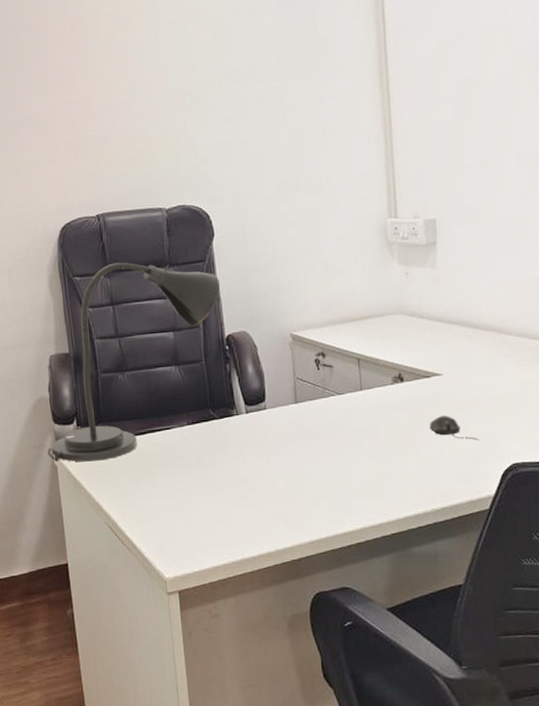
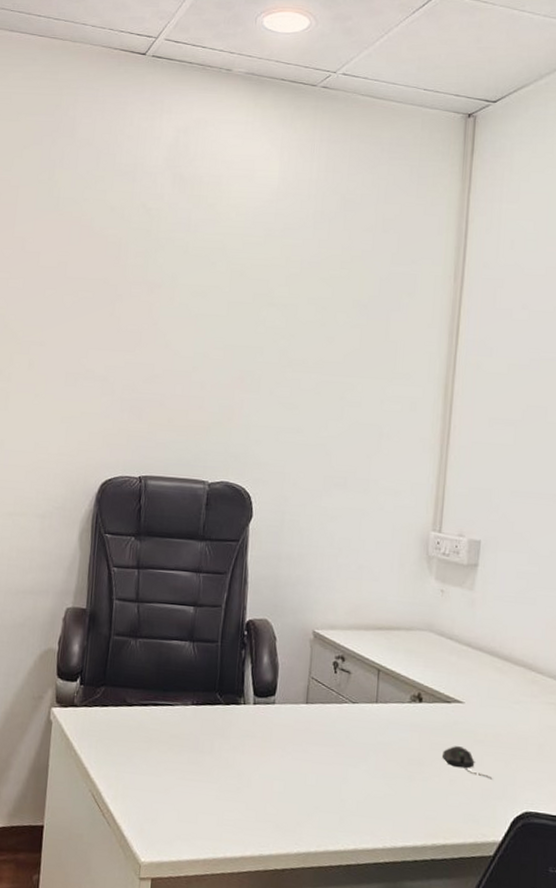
desk lamp: present [47,262,221,462] -> none [45,526,250,725]

